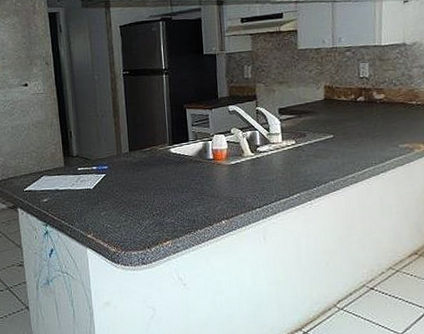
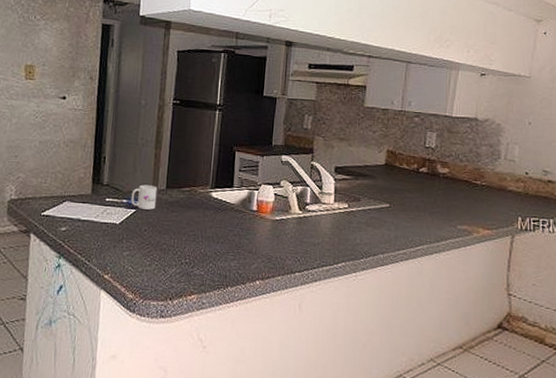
mug: none [99,150,123,173] -> present [131,184,157,210]

